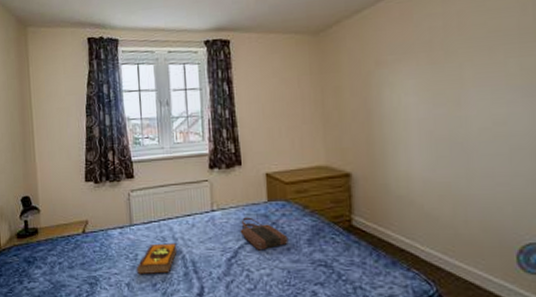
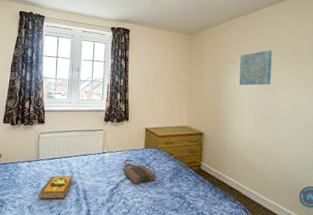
wall art: none [398,39,452,98] -> present [240,50,273,86]

